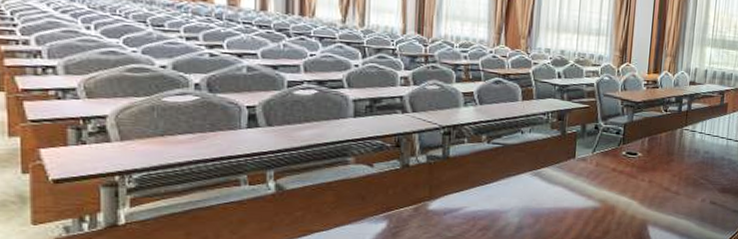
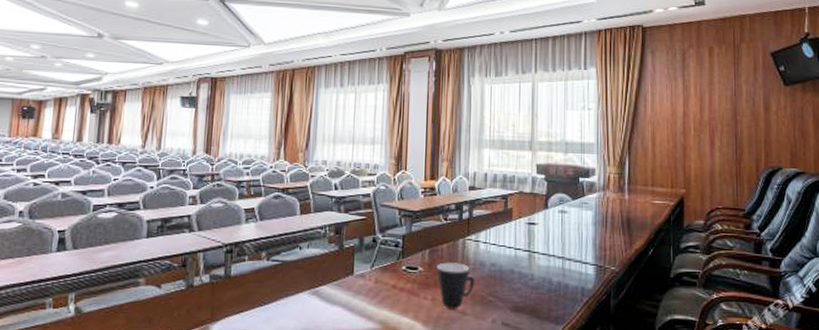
mug: none [654,149,689,190] -> present [436,262,475,310]

